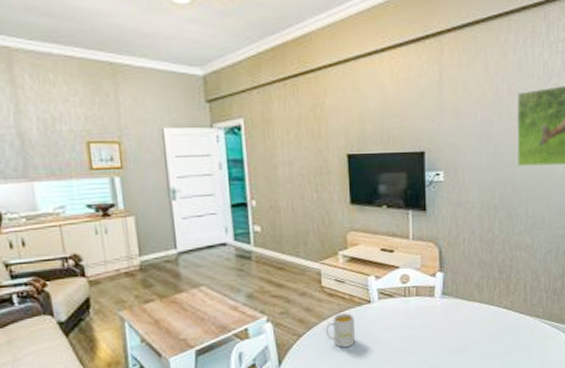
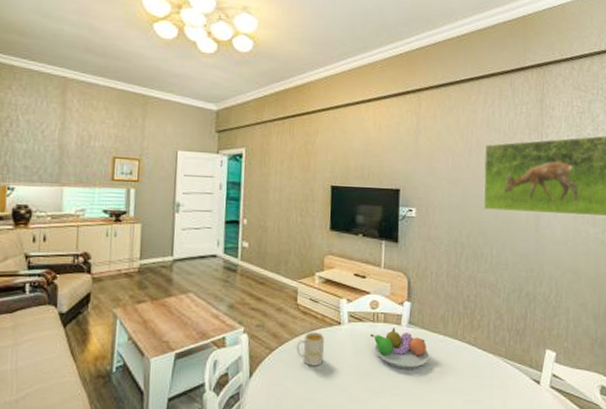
fruit bowl: none [403,300,466,341] -> present [371,327,430,369]

